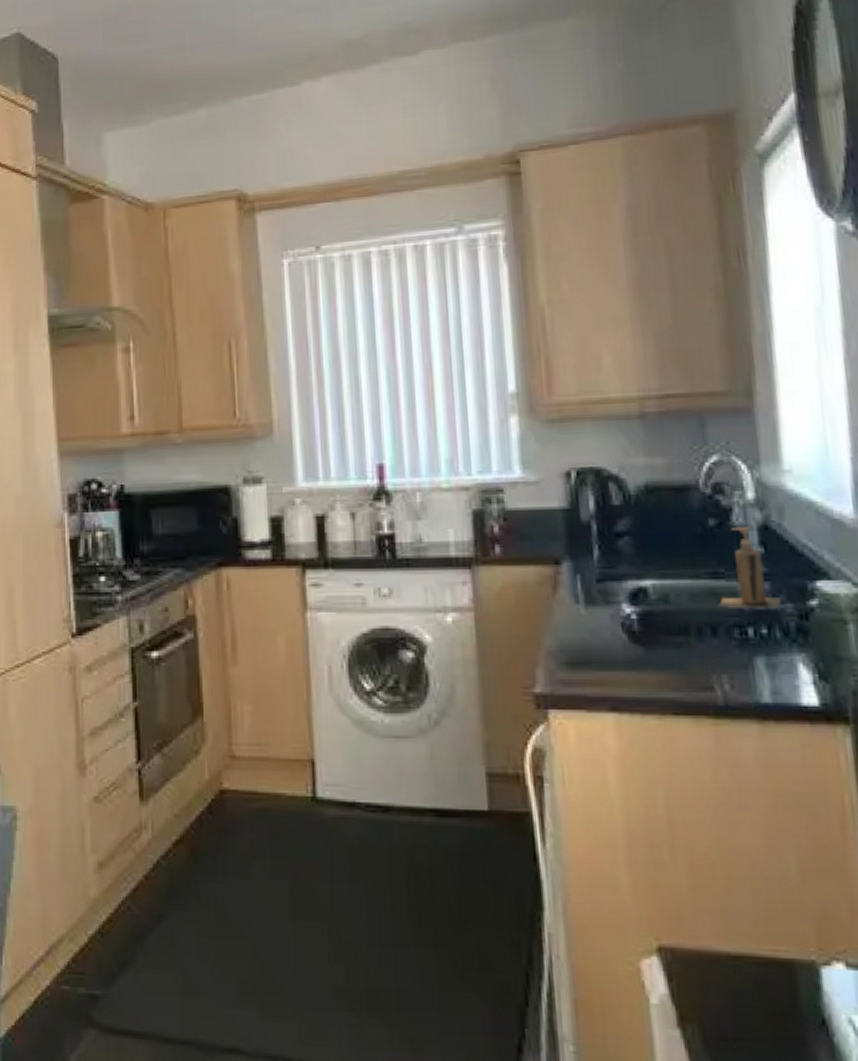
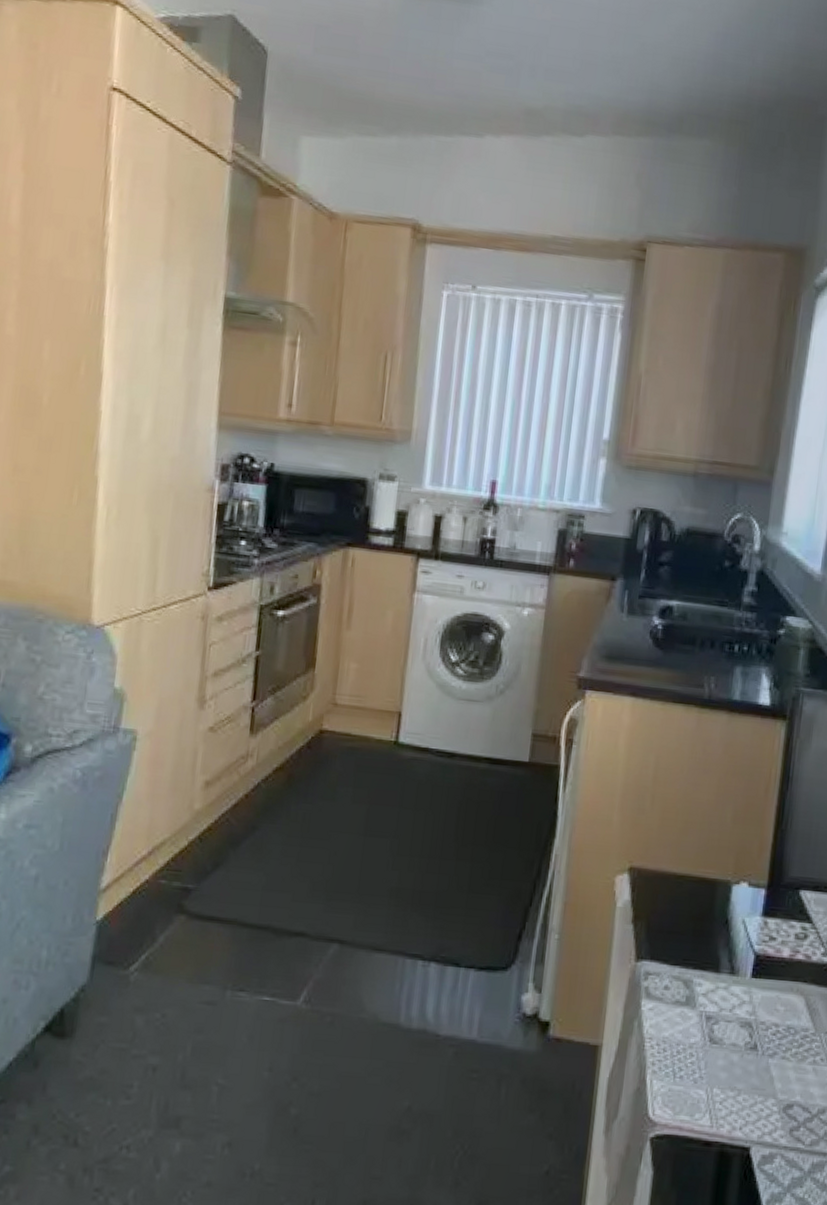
soap dispenser: present [716,526,783,610] -> none [717,569,762,635]

